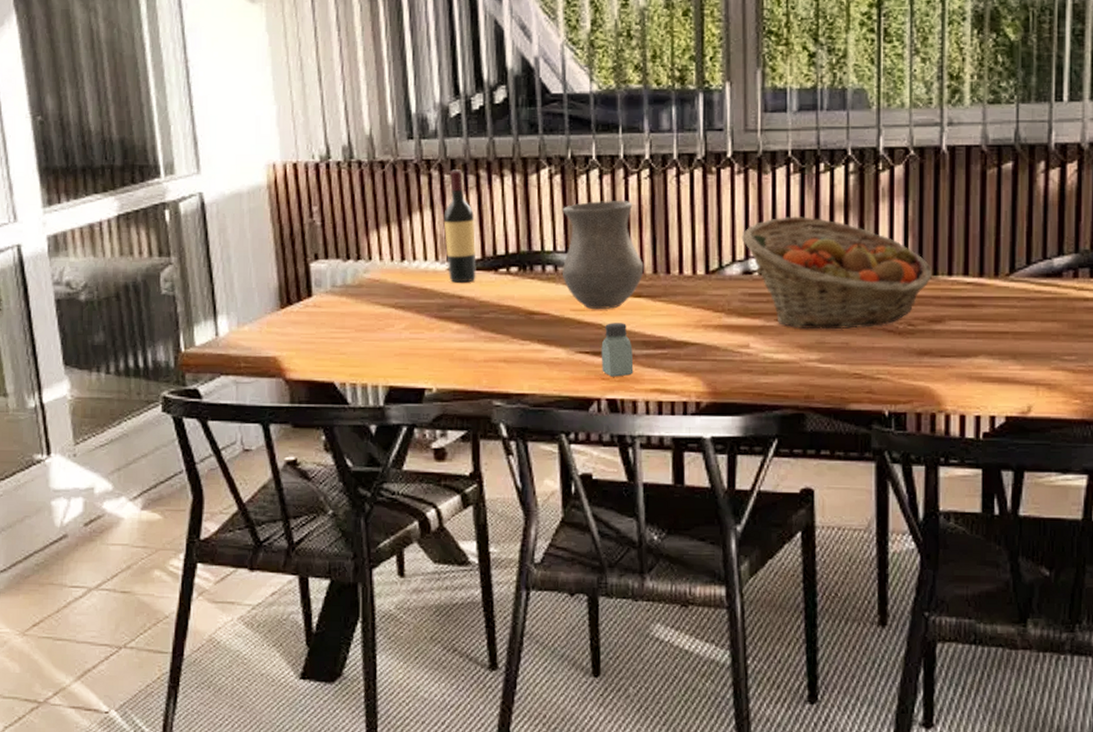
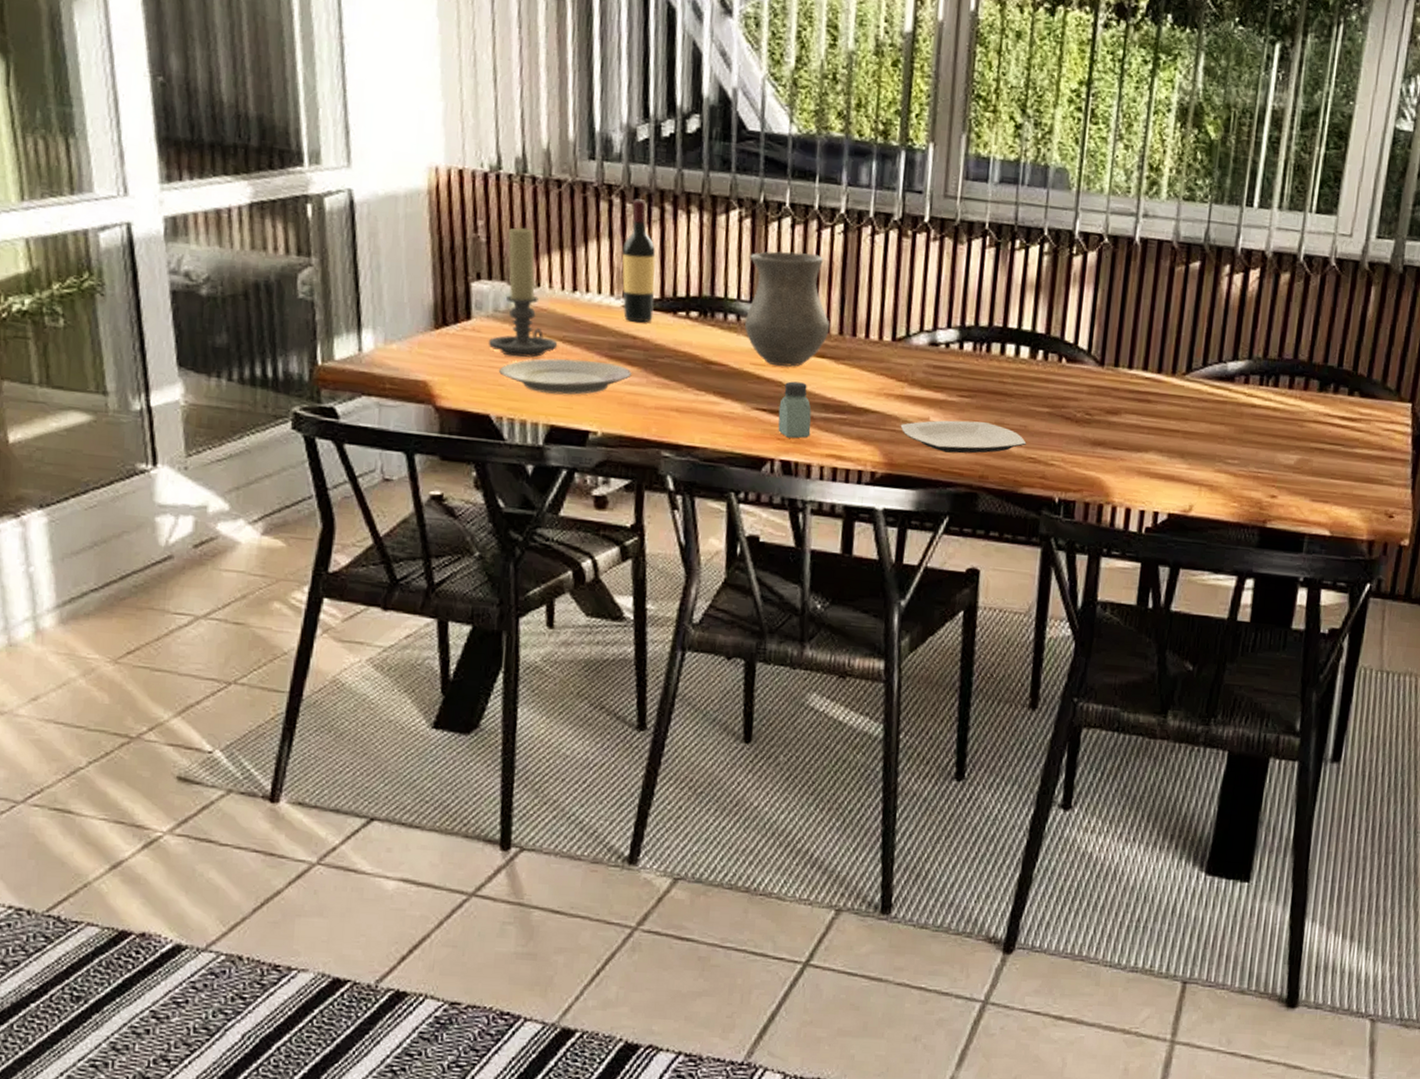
candle holder: none [328,208,391,327] -> present [488,227,558,358]
plate: none [340,323,460,357] -> present [499,358,632,395]
plate: none [721,343,850,376] -> present [900,420,1027,454]
fruit basket: present [741,215,933,330] -> none [931,290,1115,412]

